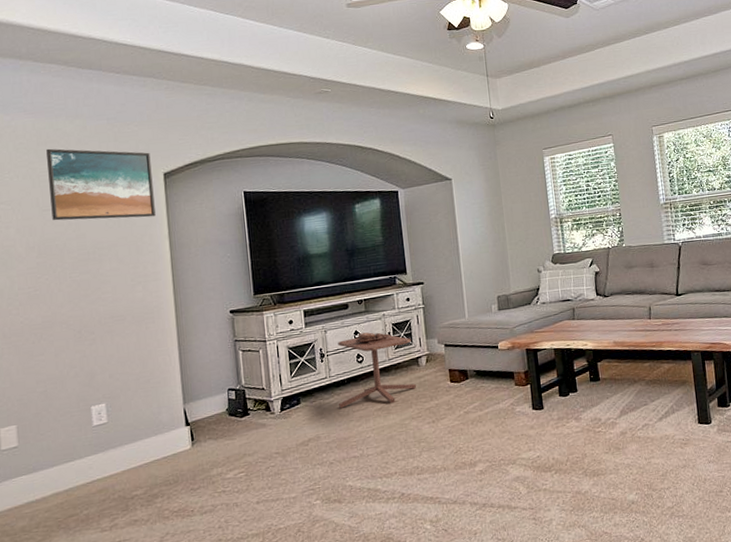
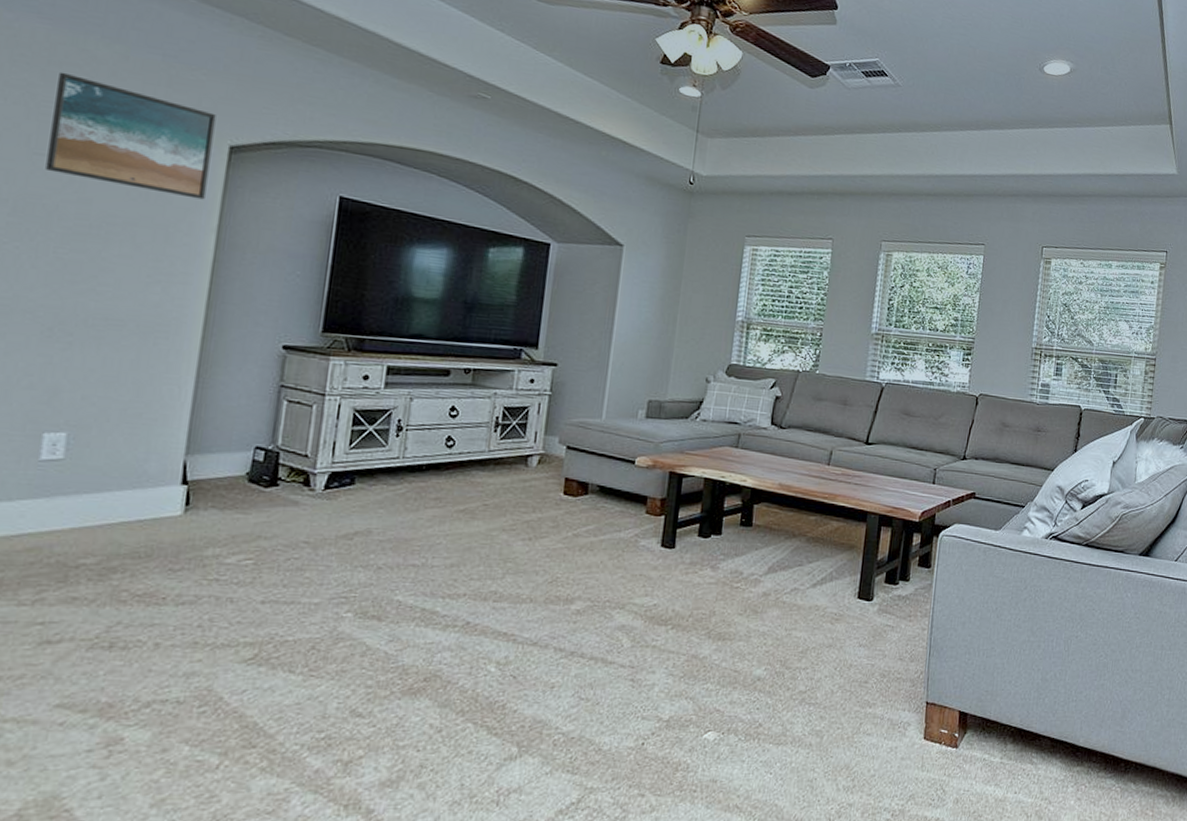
side table: present [338,332,417,408] -> none [406,410,525,507]

